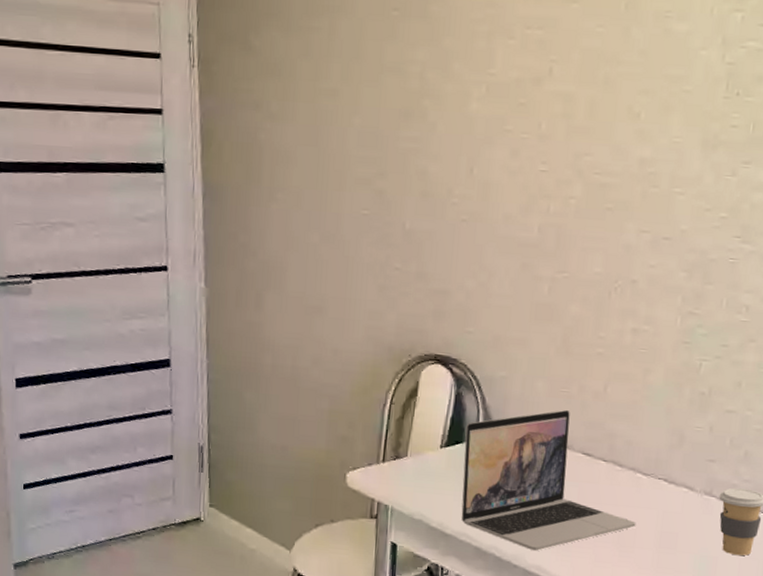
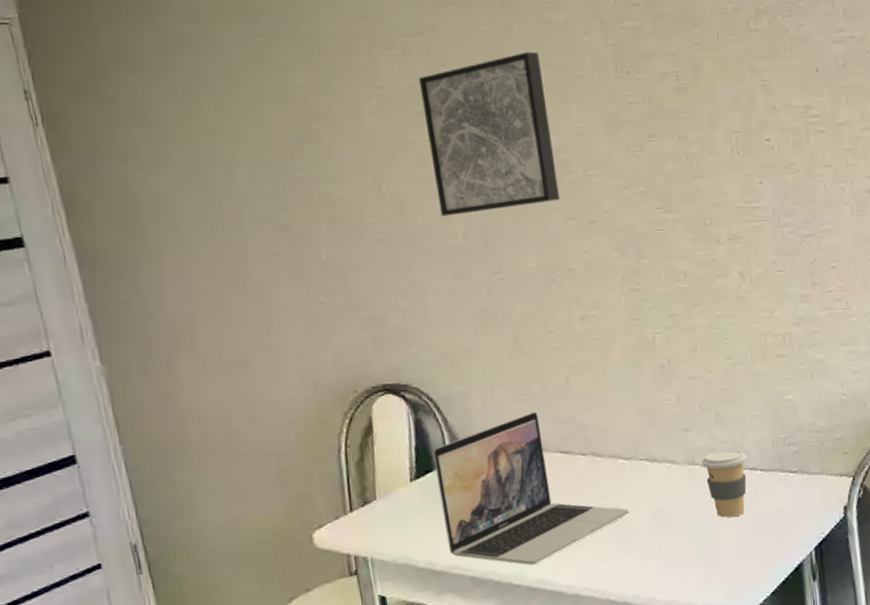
wall art: none [522,58,652,212] -> present [419,51,560,217]

